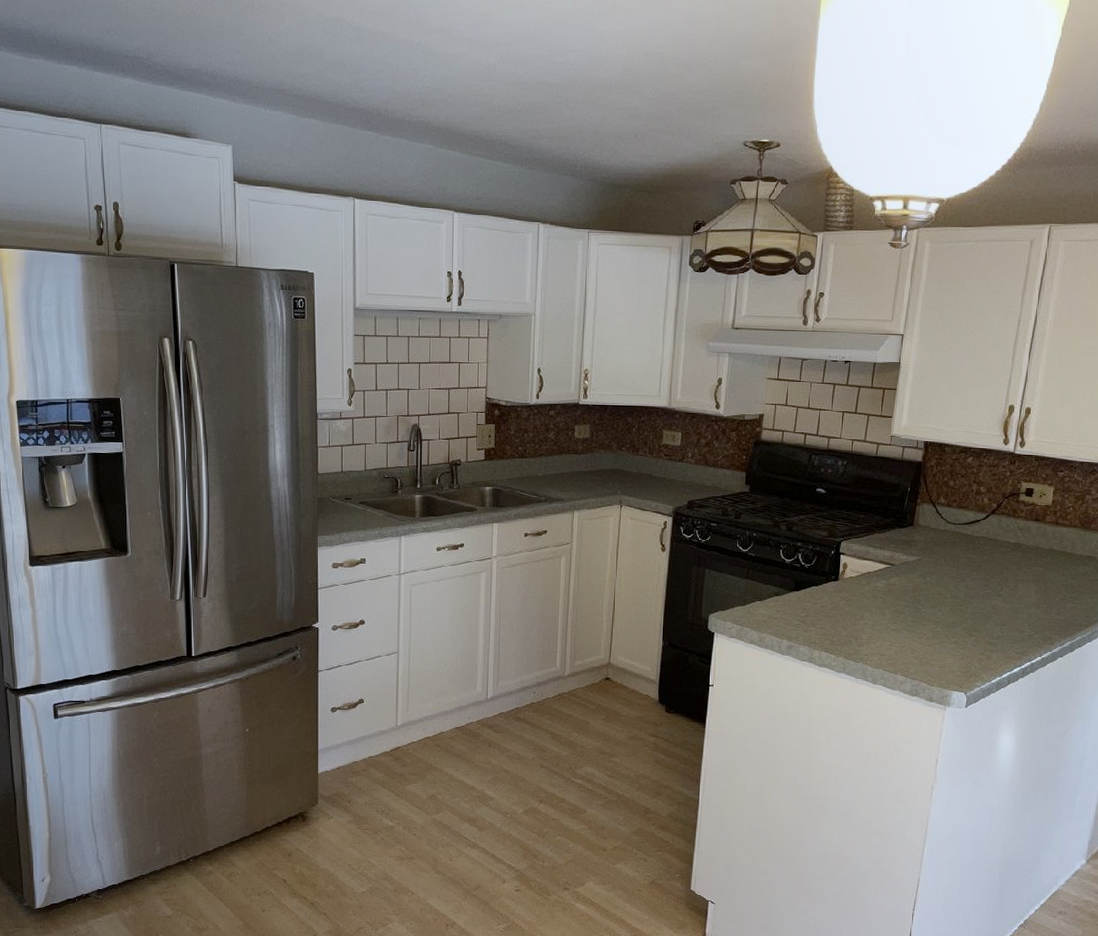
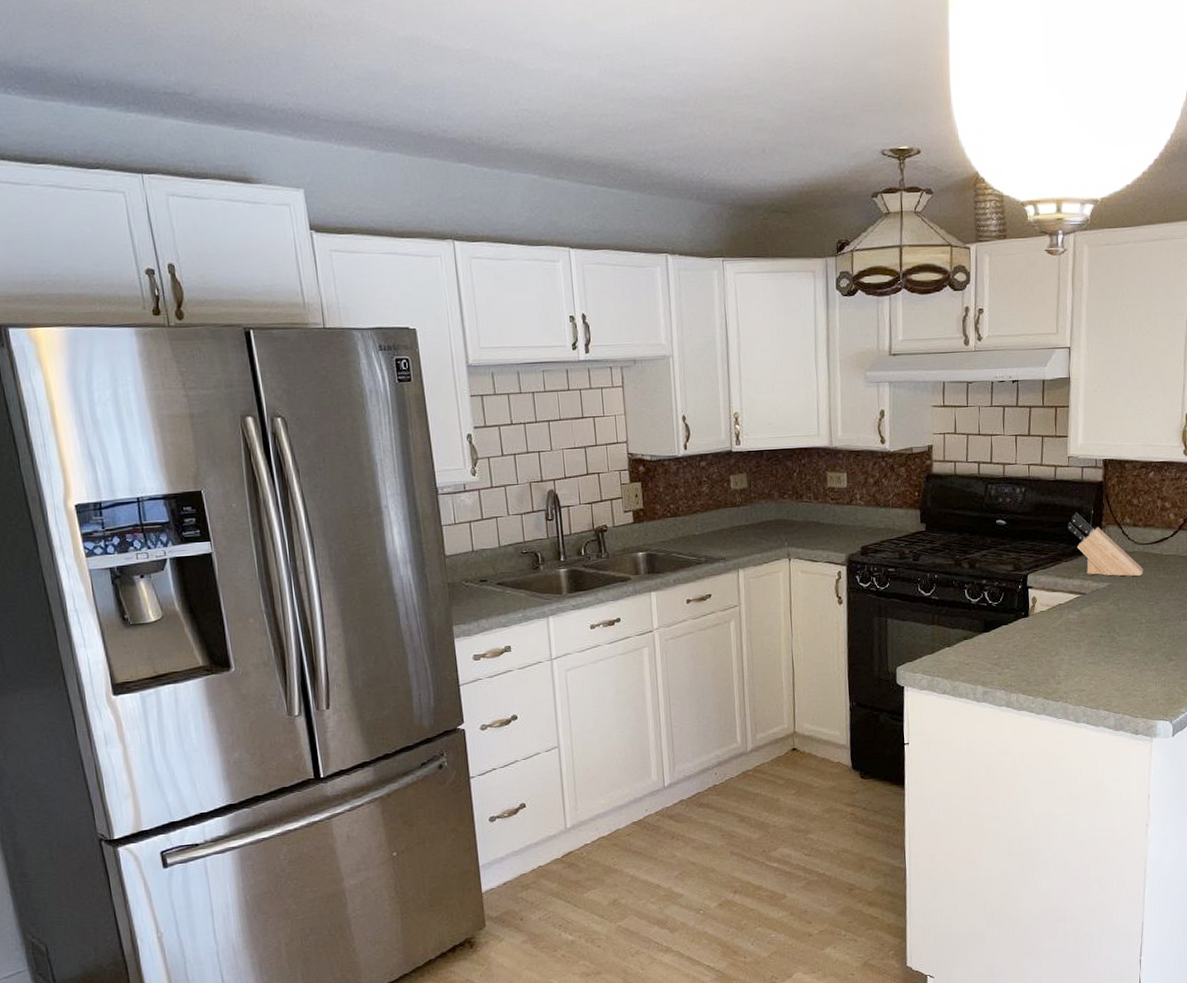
knife block: none [884,488,953,554] -> present [1068,512,1143,577]

